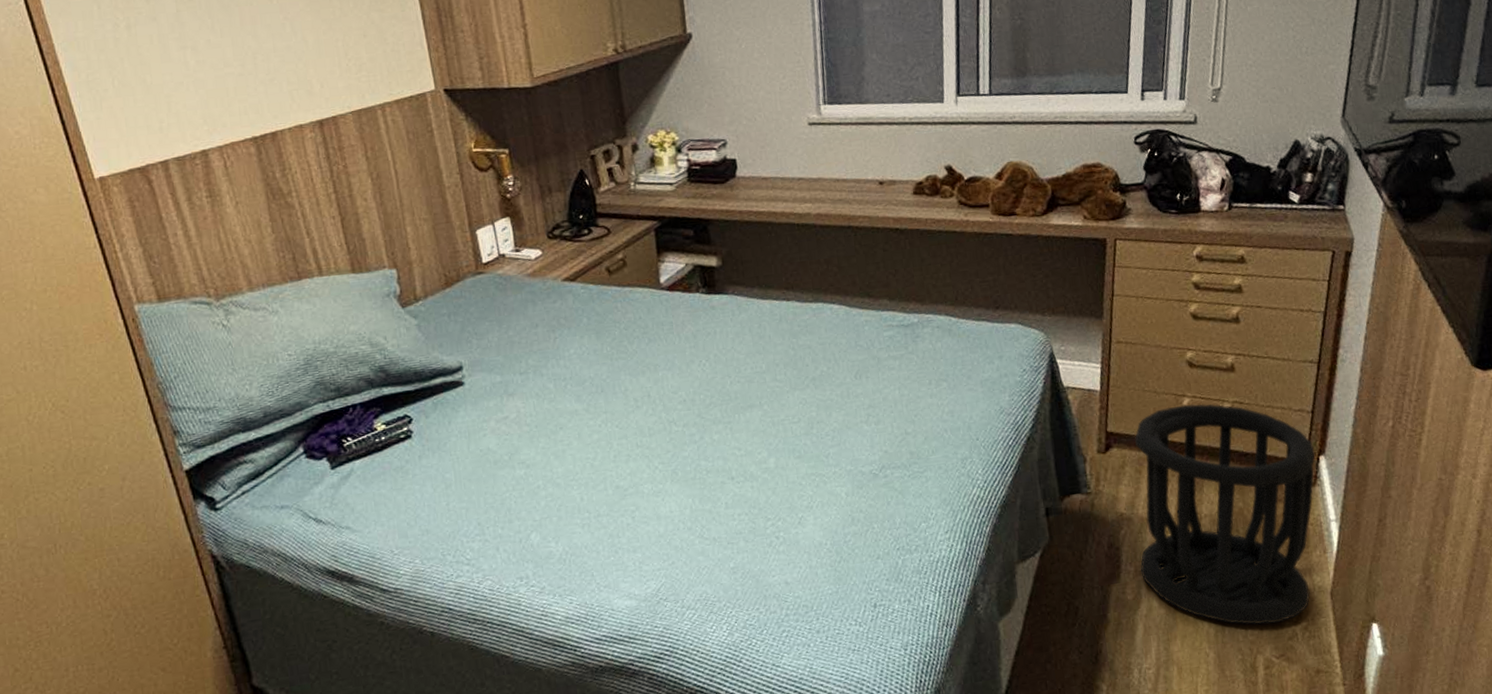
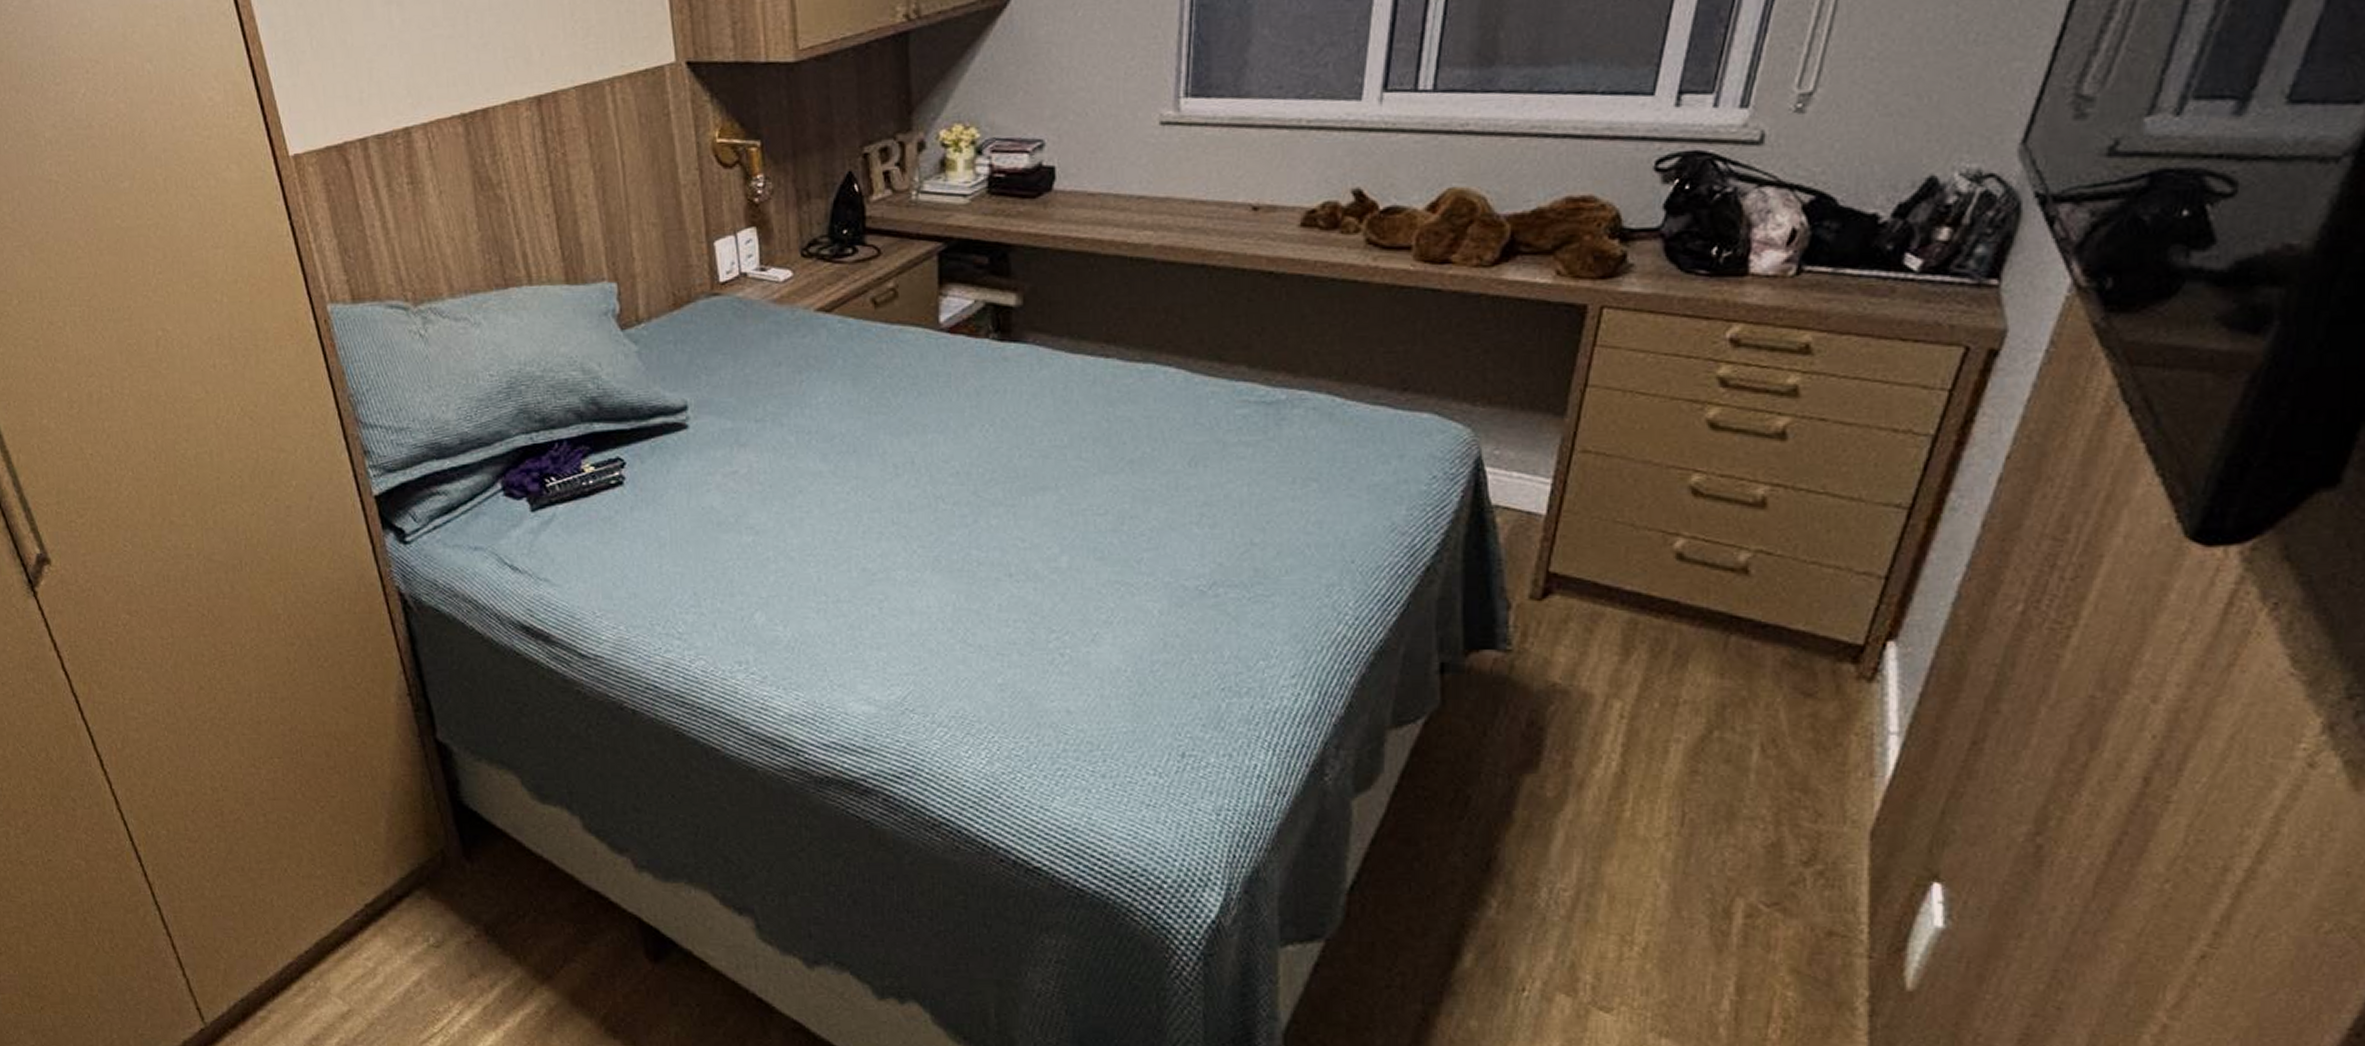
wastebasket: present [1134,403,1315,625] -> none [1571,547,1881,860]

